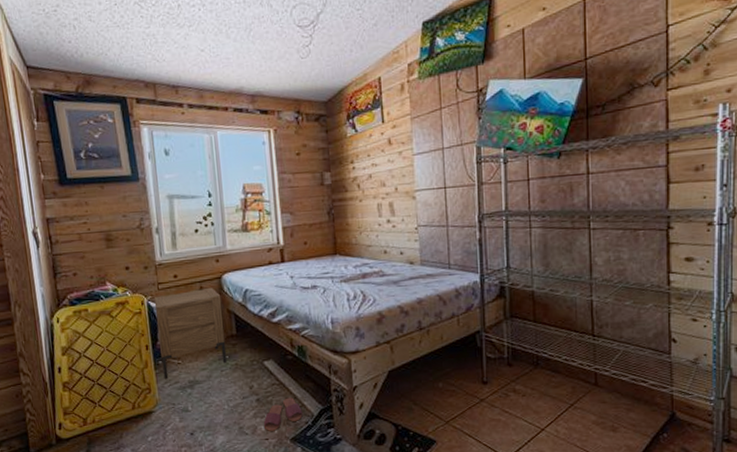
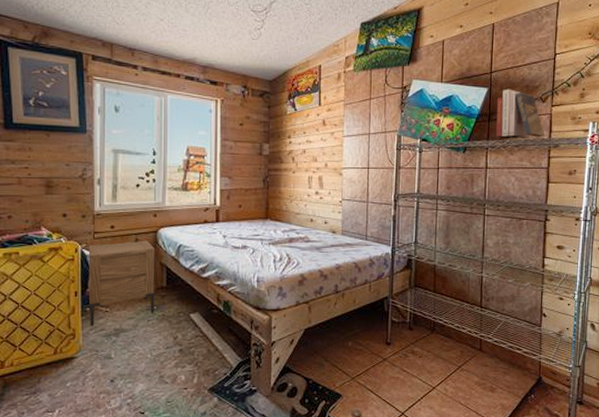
slippers: present [263,397,303,432] -> none [183,349,222,382]
books: none [595,75,659,137] -> present [496,89,544,139]

